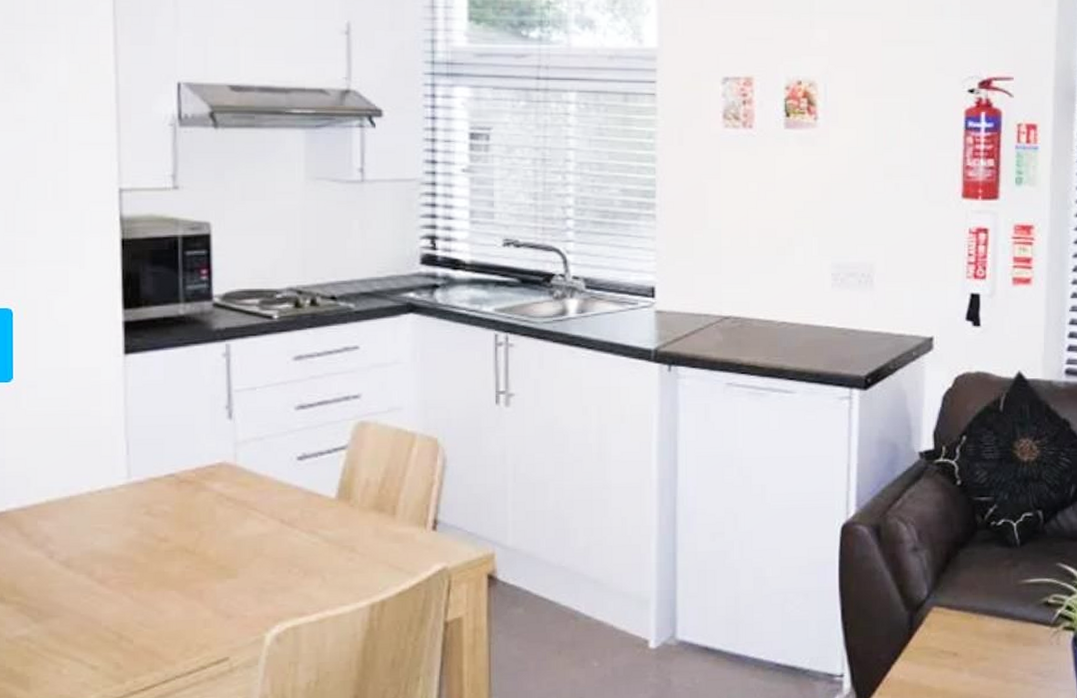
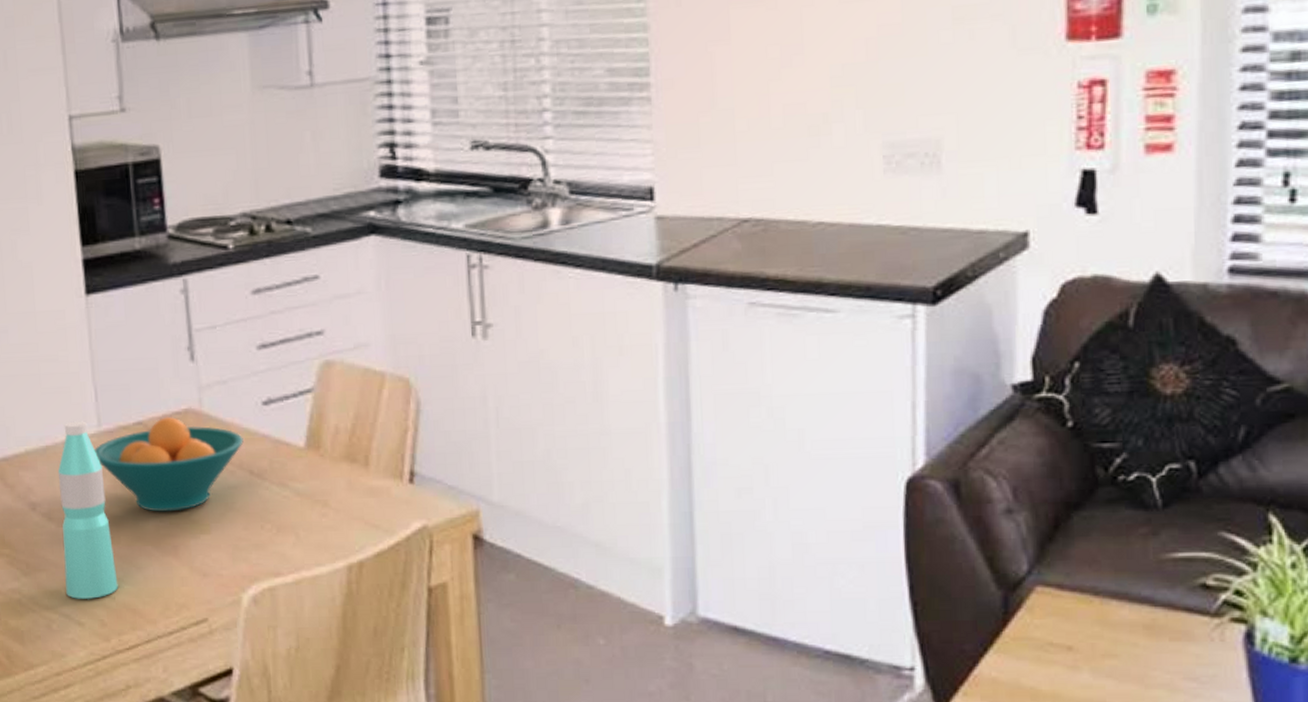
water bottle: none [80,473,137,644] -> present [57,421,118,599]
fruit bowl: none [121,469,276,559] -> present [94,416,244,512]

